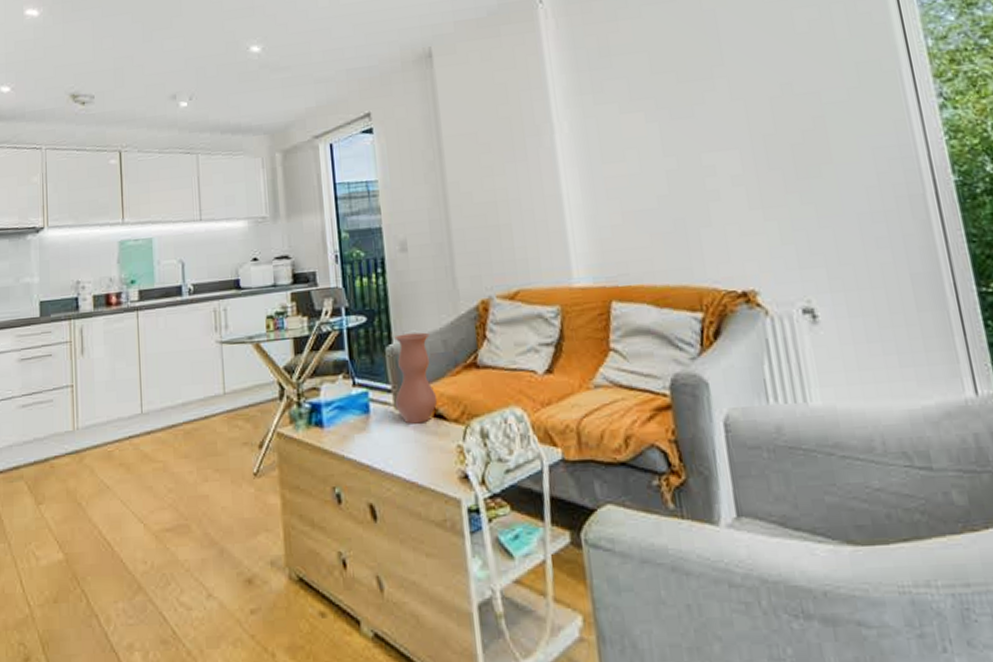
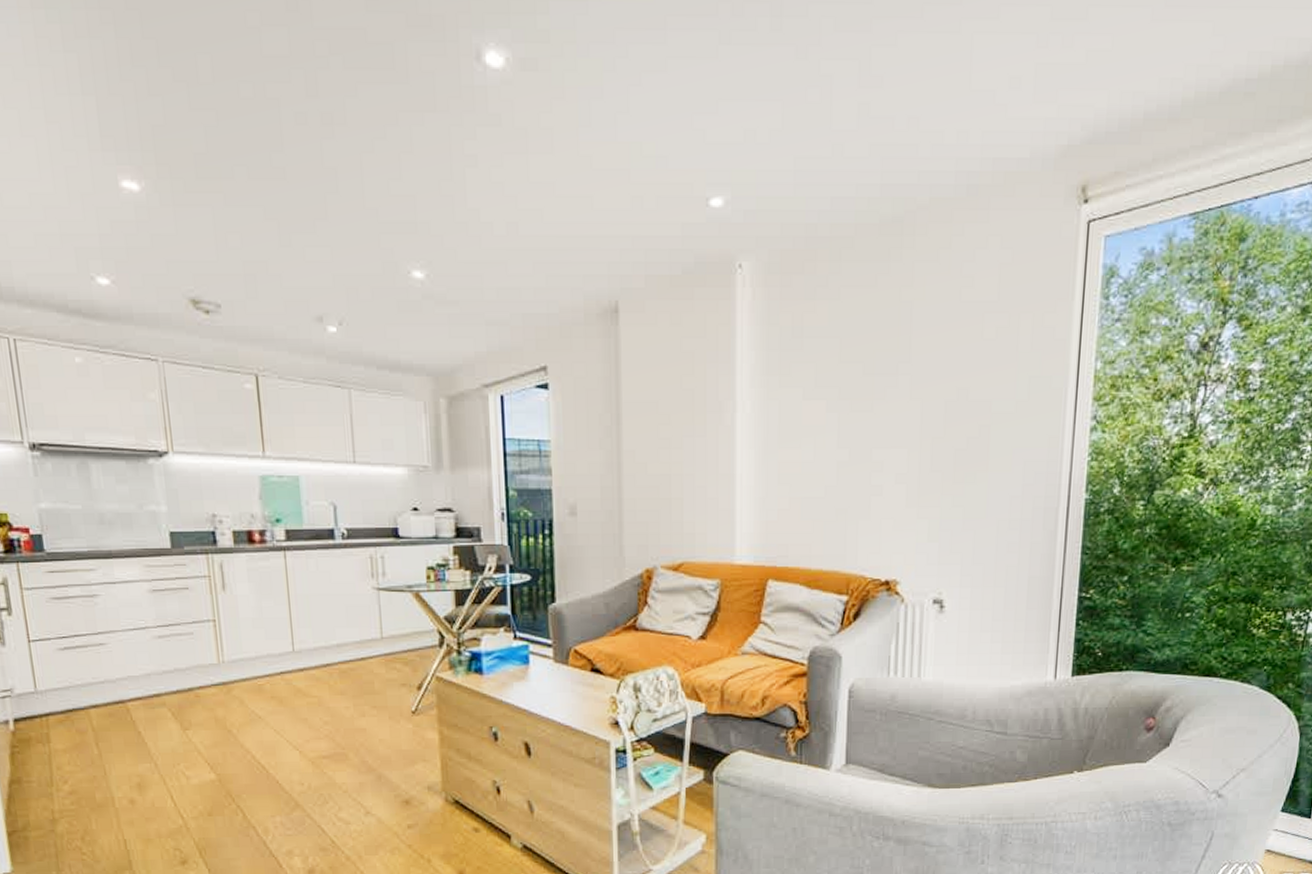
vase: present [394,332,438,424] -> none [554,594,596,676]

